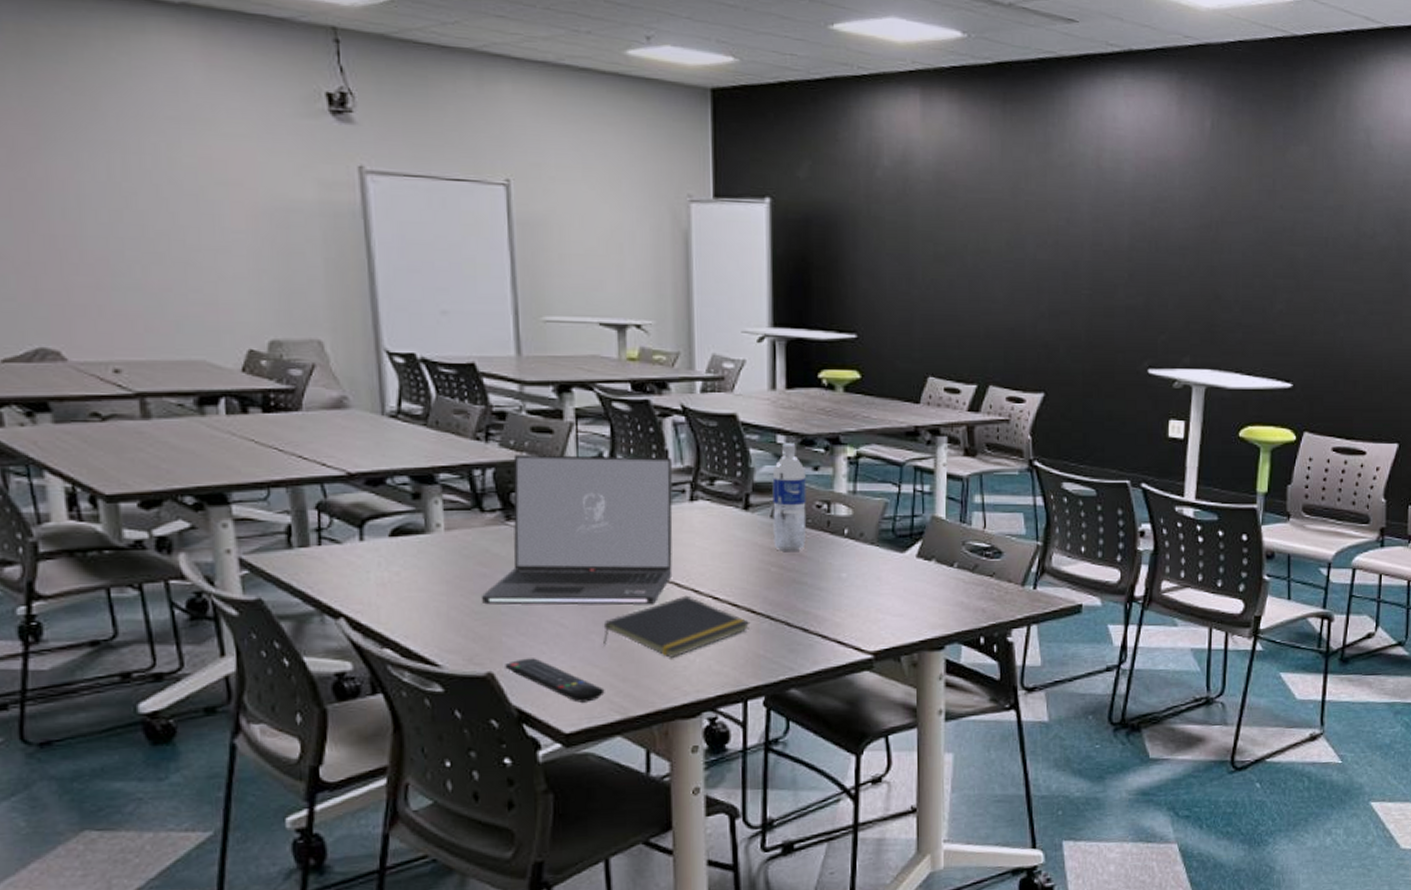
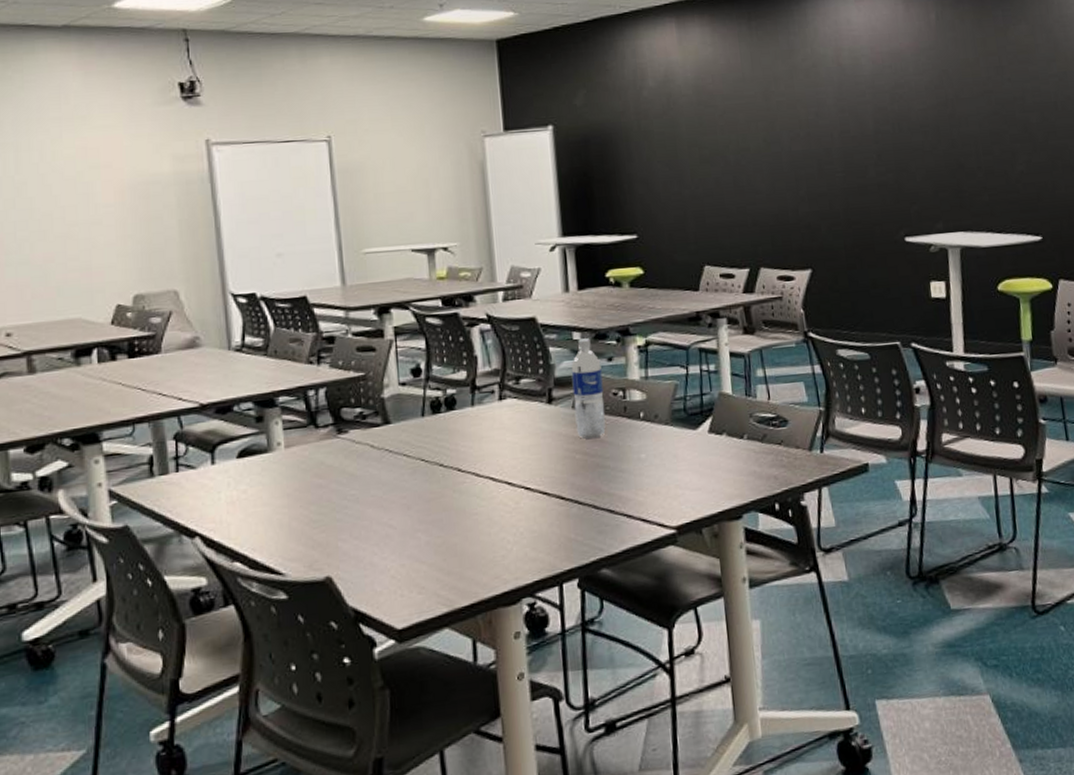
laptop: present [481,455,673,605] -> none [318,363,487,513]
remote control: present [505,658,605,703] -> none [341,559,432,599]
notepad: present [603,595,751,658] -> none [427,488,561,549]

